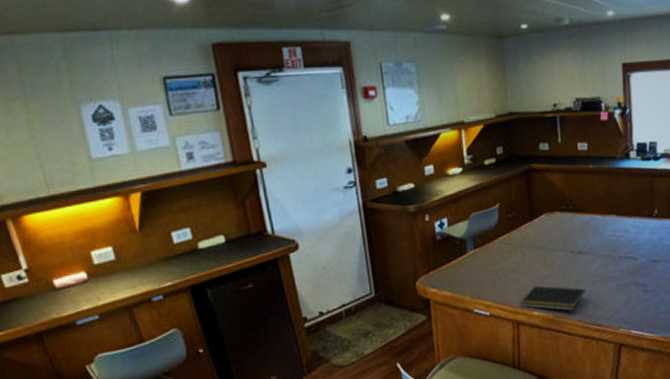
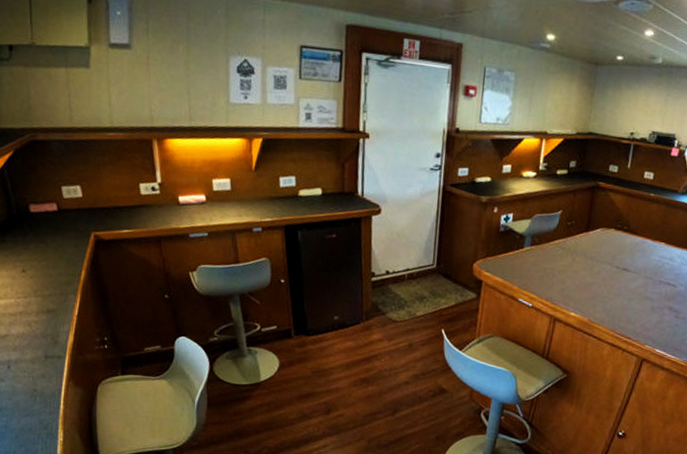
notepad: present [520,286,585,311] -> none [560,290,622,319]

